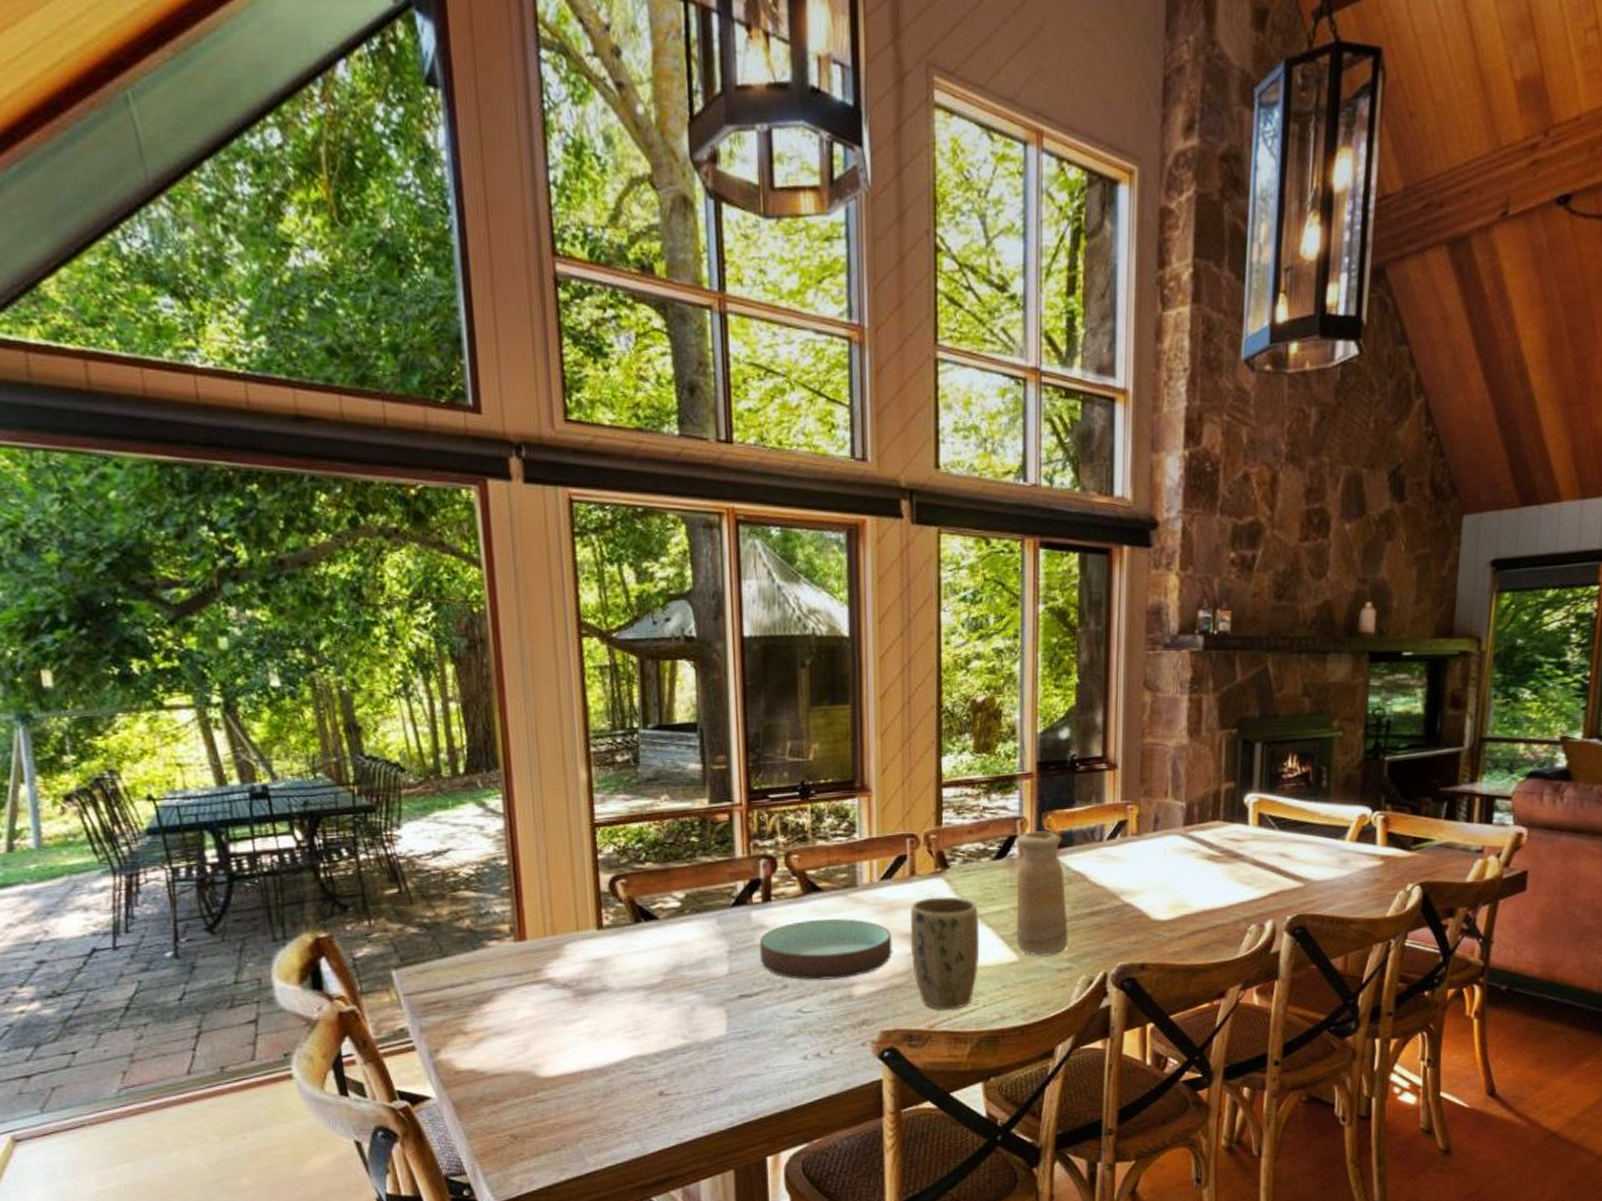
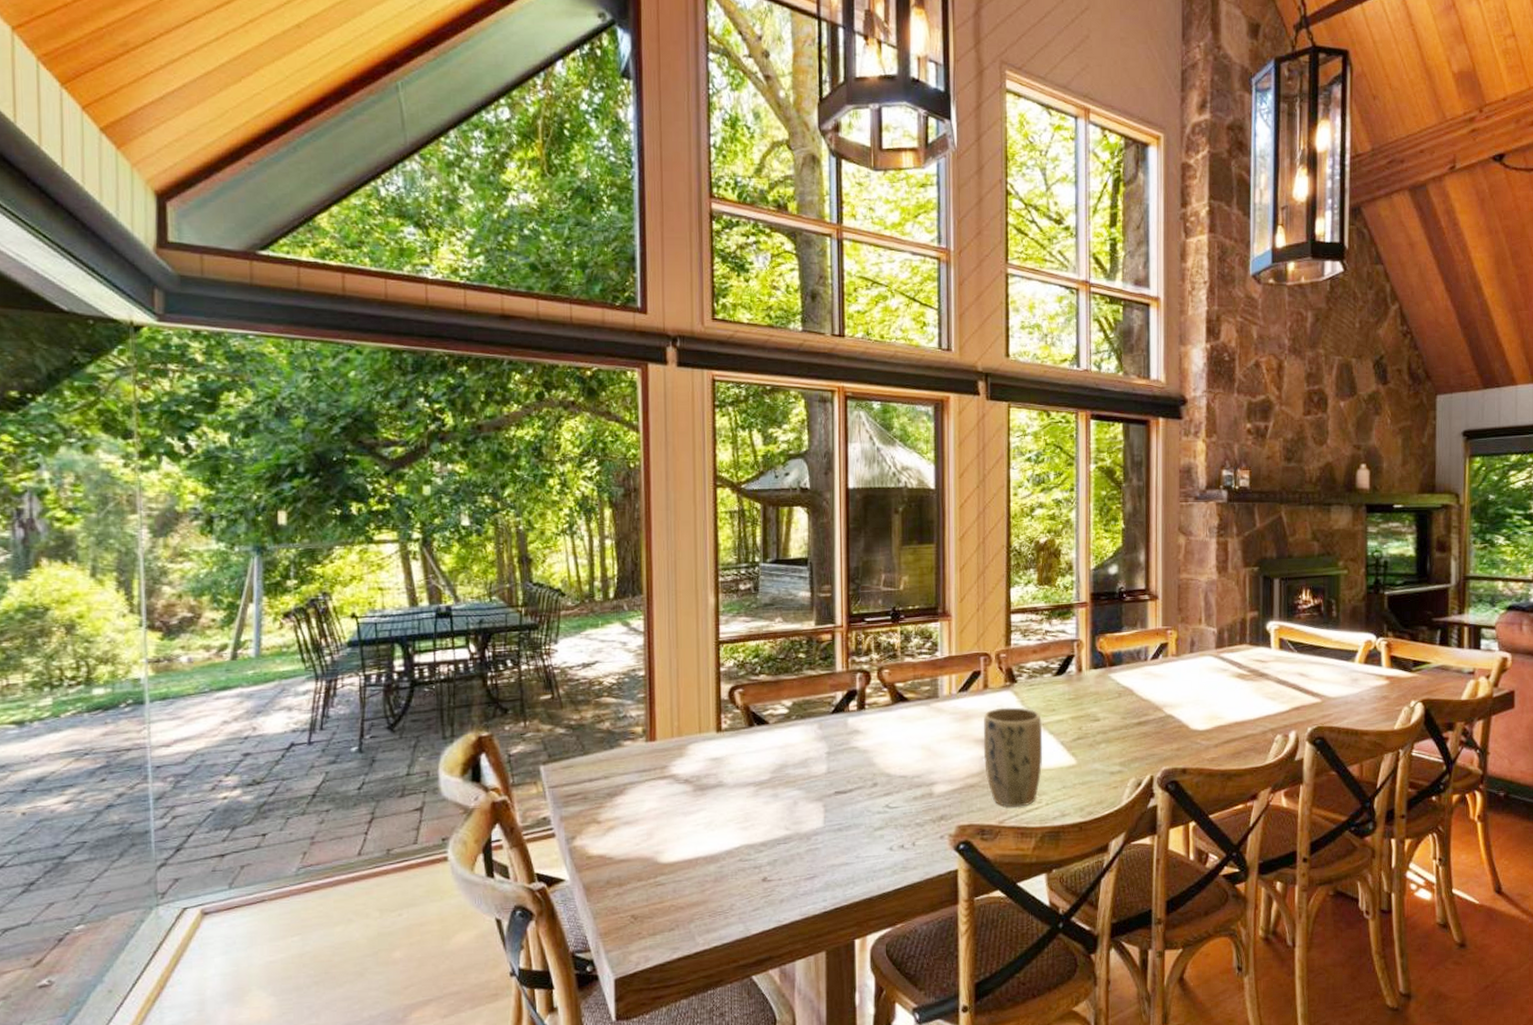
bowl: present [759,918,892,980] -> none [854,725,968,779]
vase: present [1016,831,1068,956] -> none [1074,651,1119,761]

